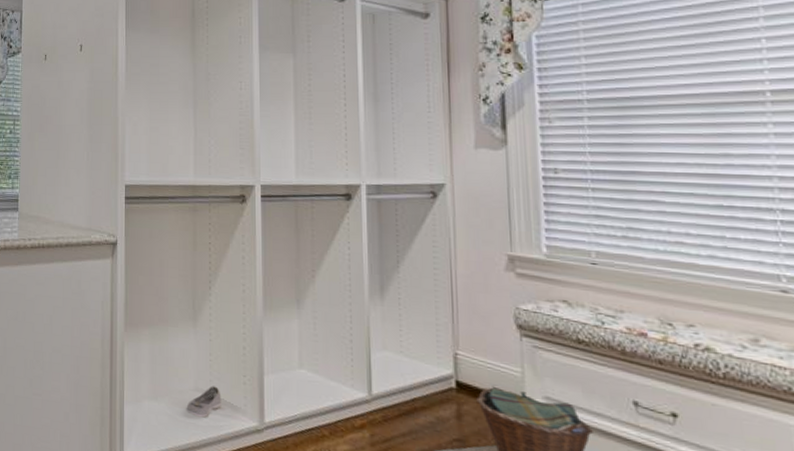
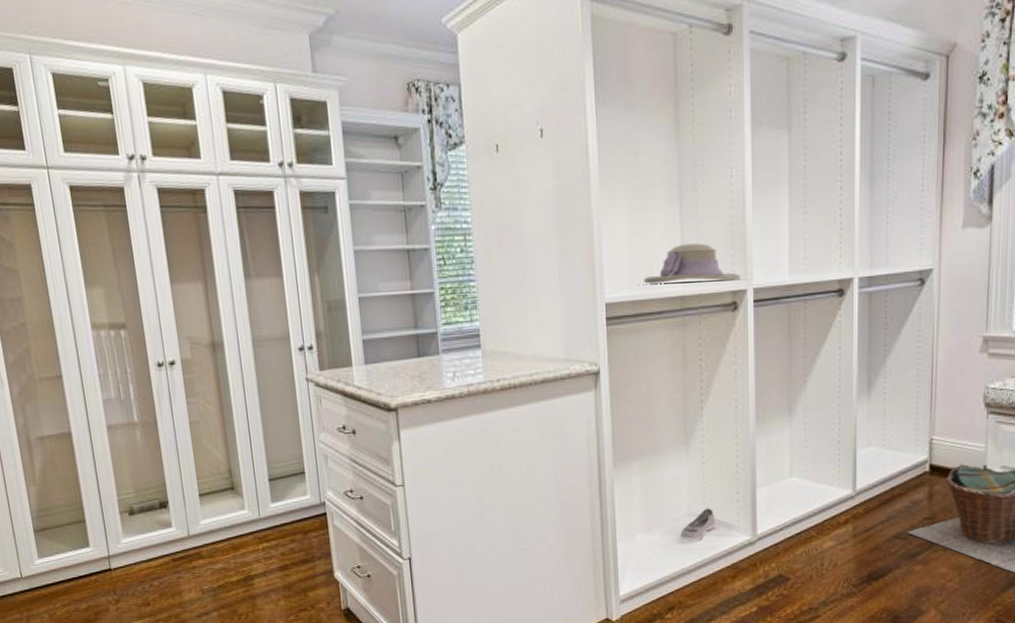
hat: none [159,141,249,177] -> present [643,243,741,284]

